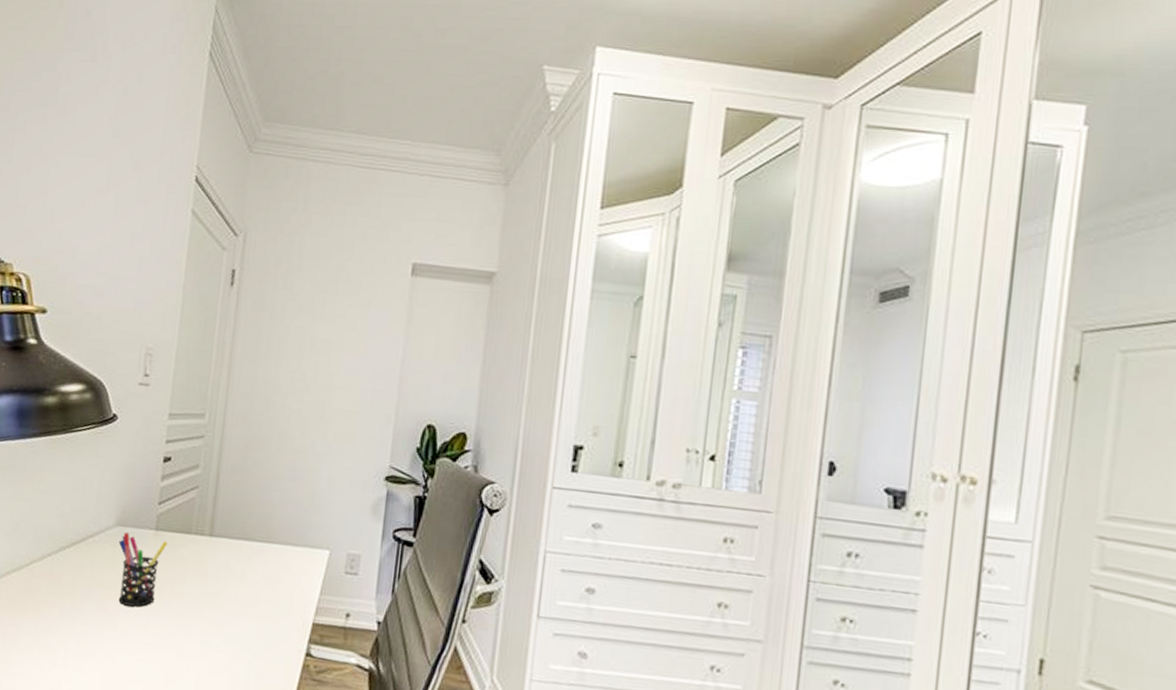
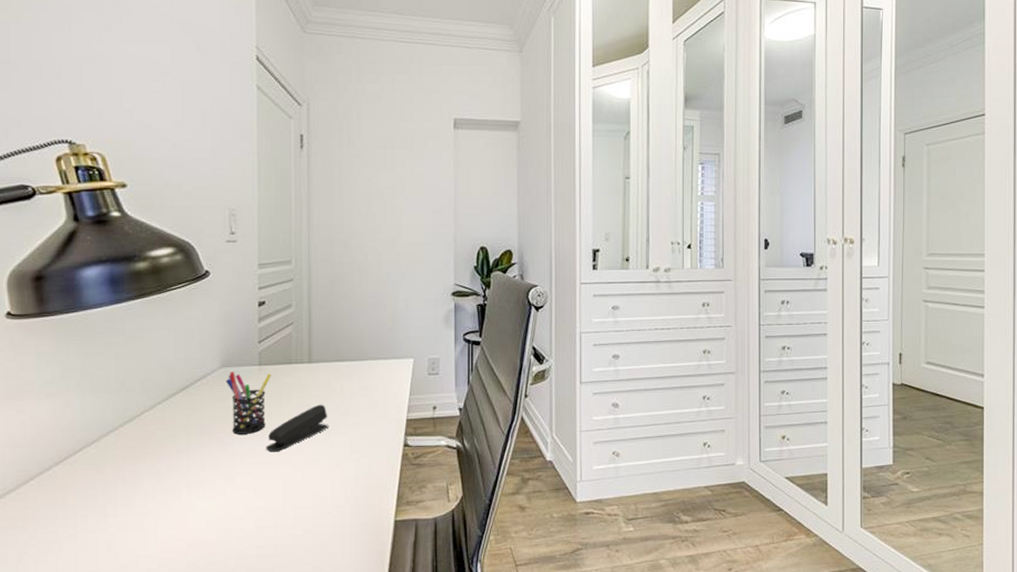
stapler: none [151,586,224,634] -> present [266,404,329,452]

